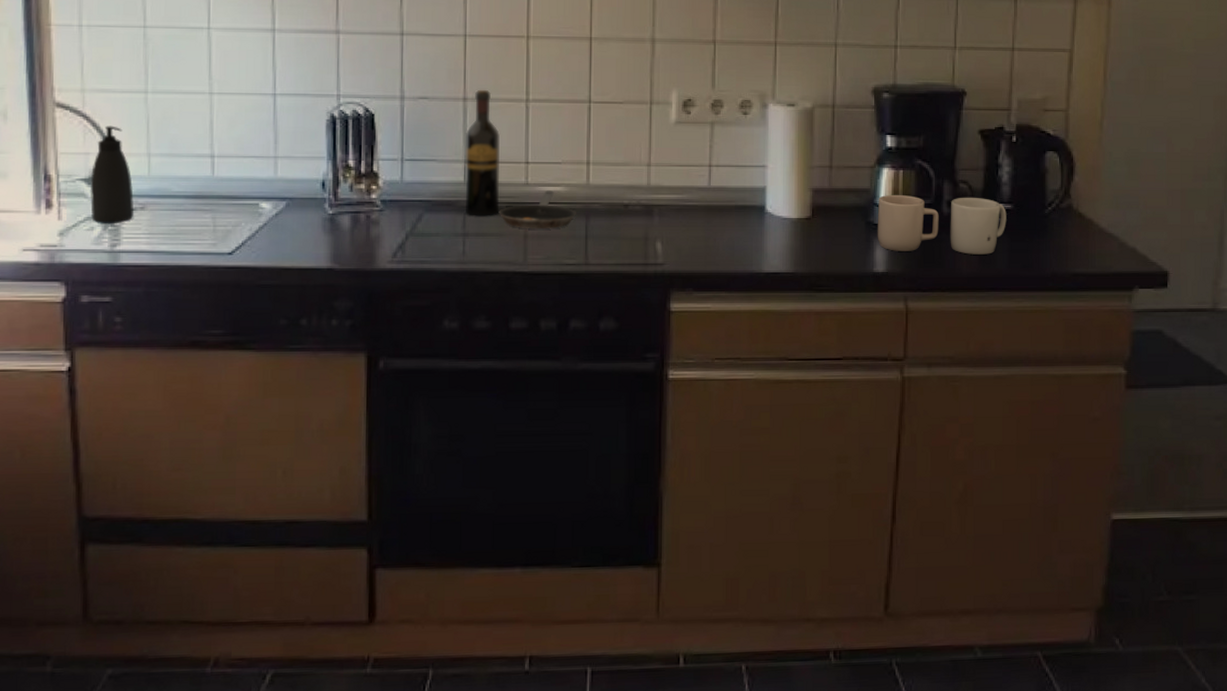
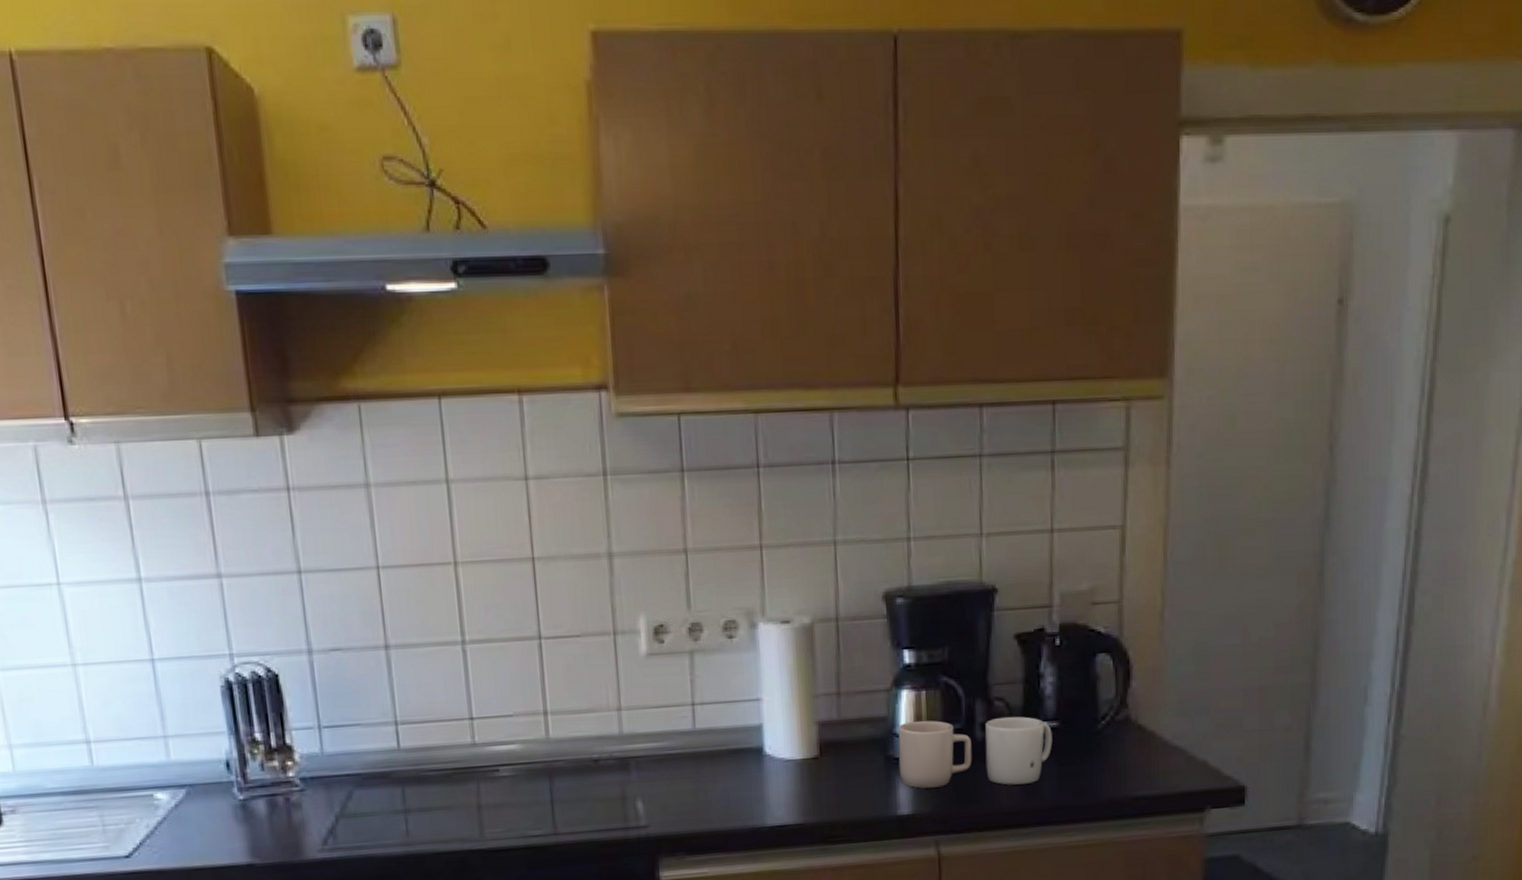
wine bottle: present [464,89,500,215] -> none [391,632,445,787]
frying pan: present [498,190,576,228] -> none [443,750,537,798]

